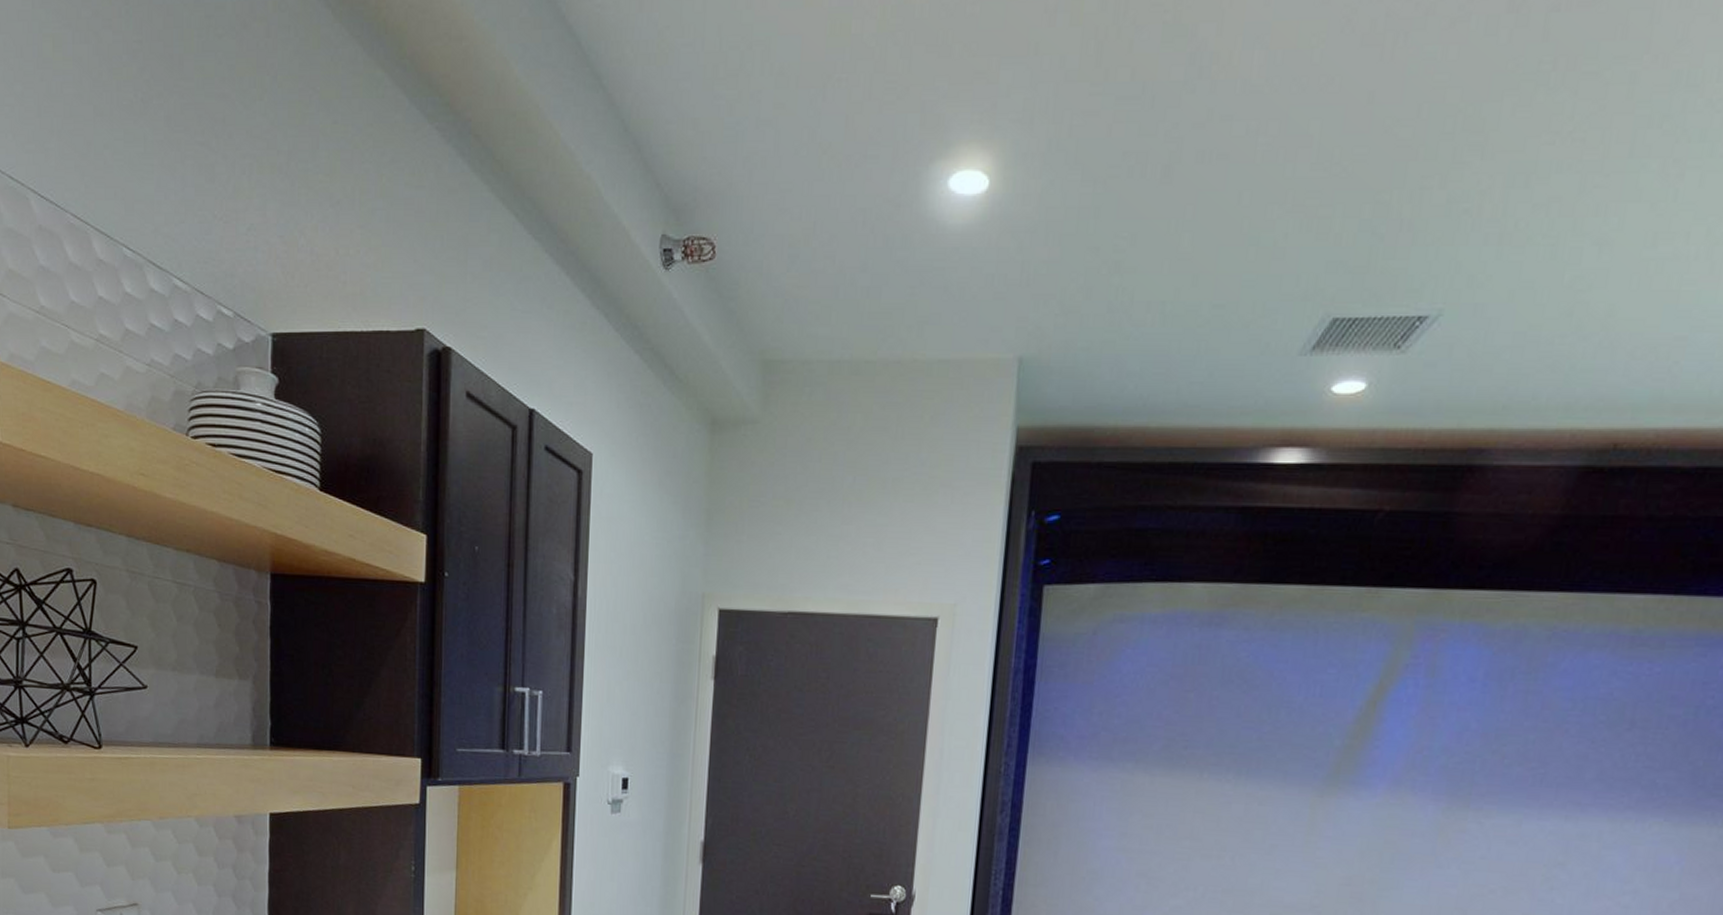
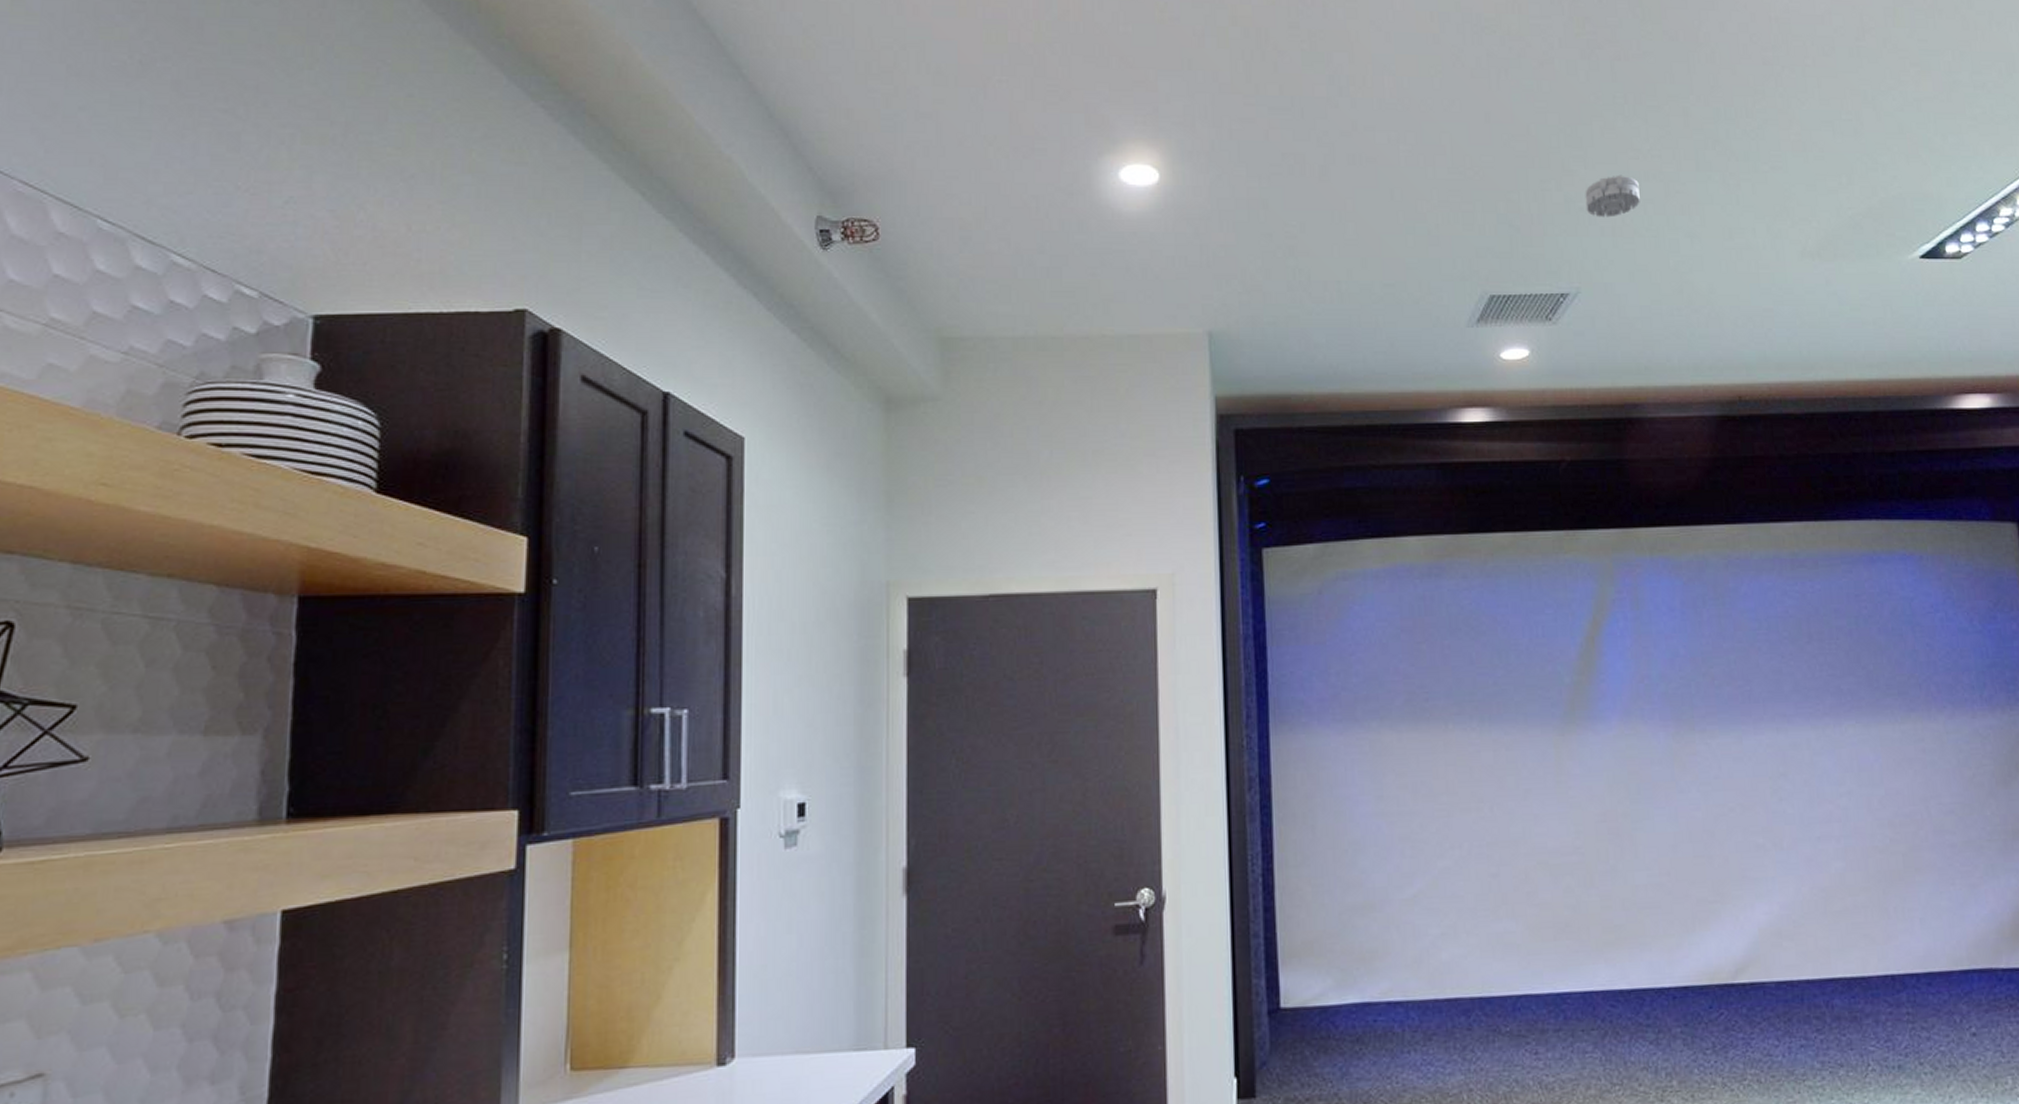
smoke detector: none [1471,166,1547,222] -> present [1585,174,1640,218]

